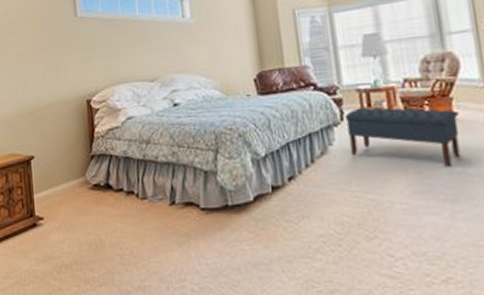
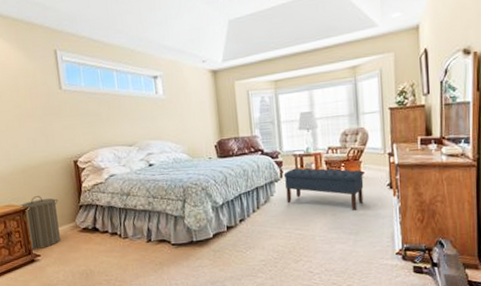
laundry hamper: none [25,143,67,212] -> present [20,196,61,250]

